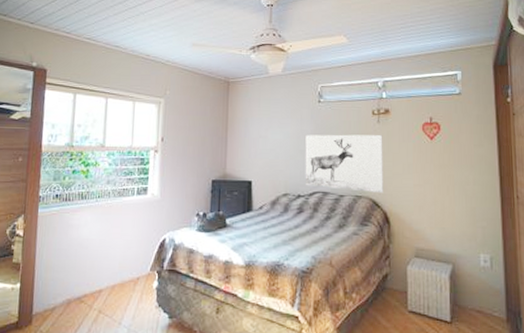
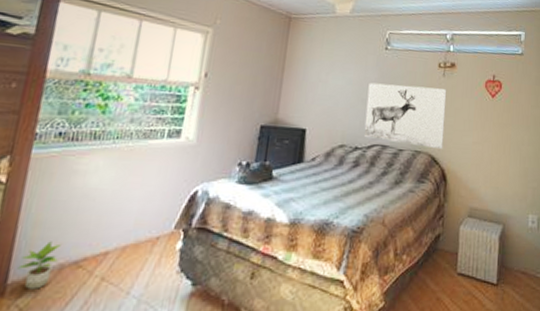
potted plant: none [38,281,67,319] -> present [17,241,61,289]

